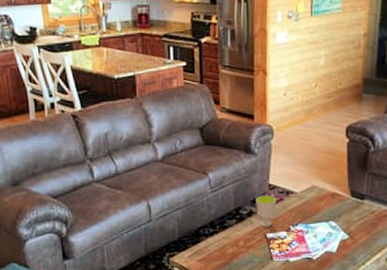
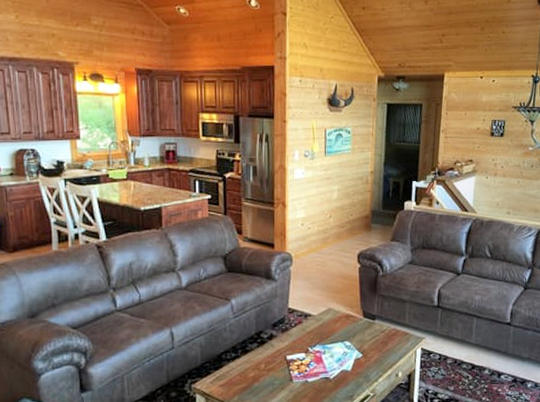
cup: present [256,195,277,227] -> none [276,318,296,350]

